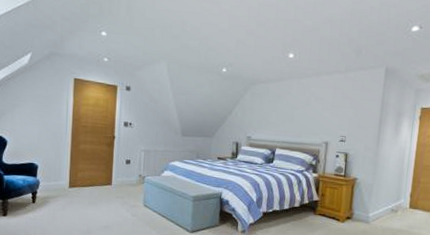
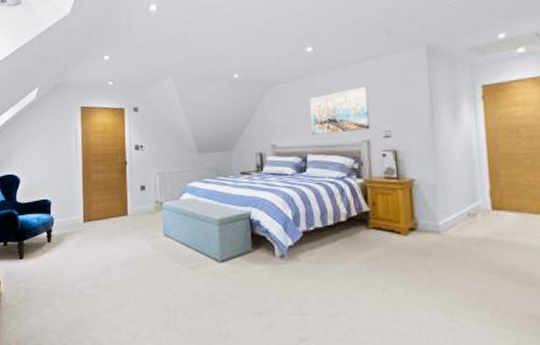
wall art: none [282,95,334,133] -> present [310,86,370,135]

